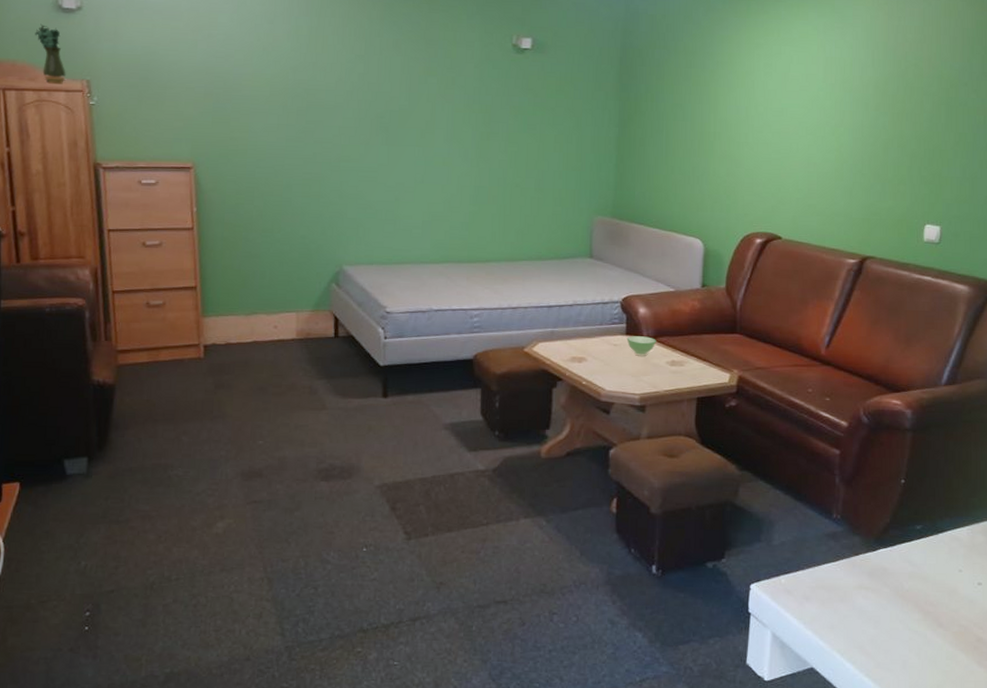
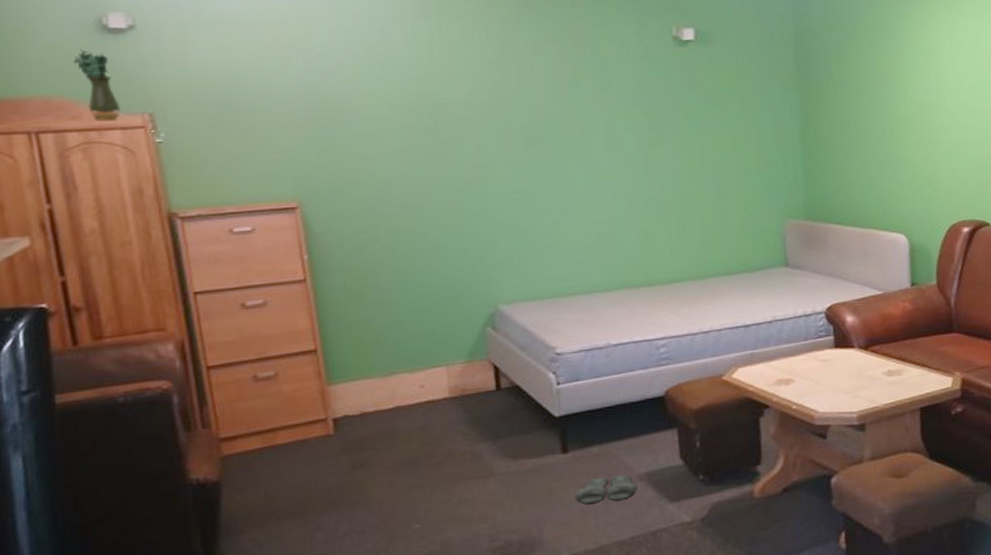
slippers: none [391,422,442,444] -> present [576,474,637,505]
bowl: present [626,336,656,356] -> none [836,347,869,370]

